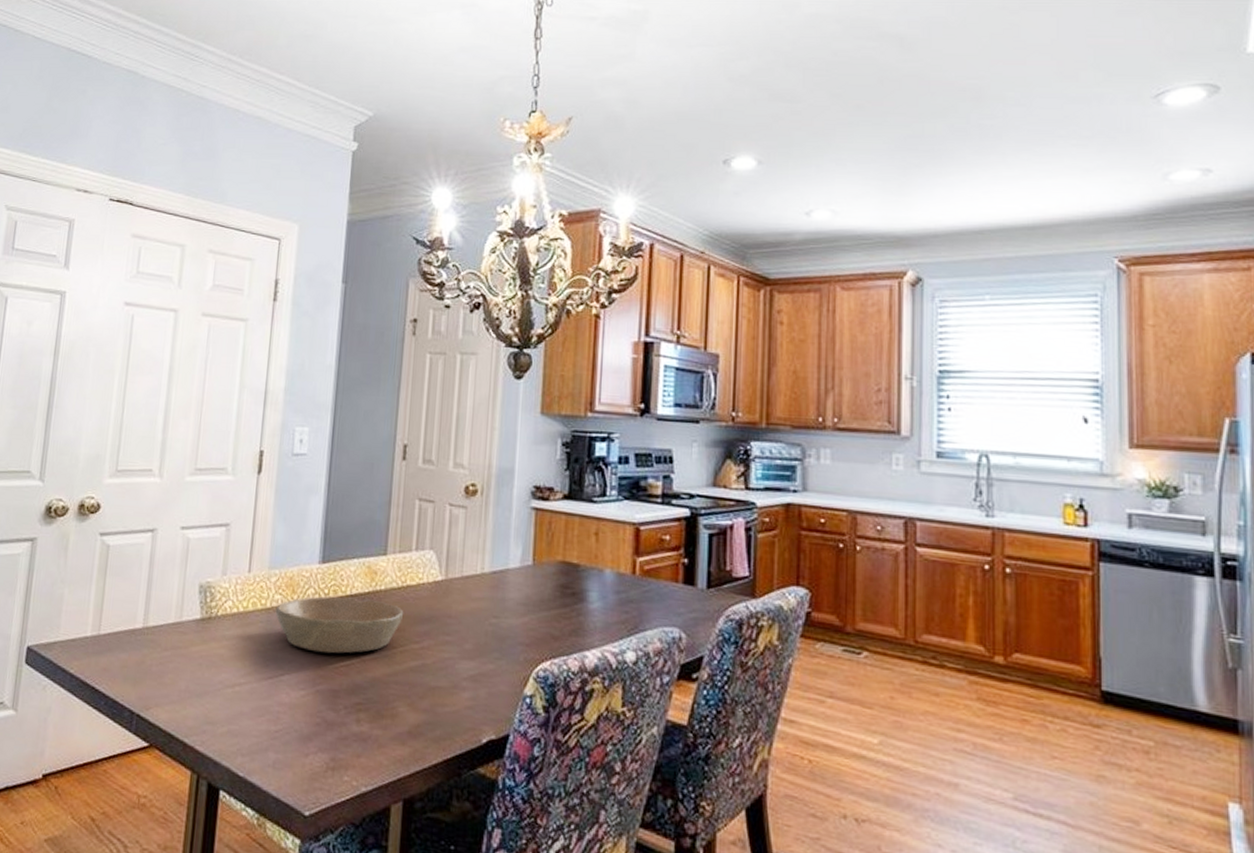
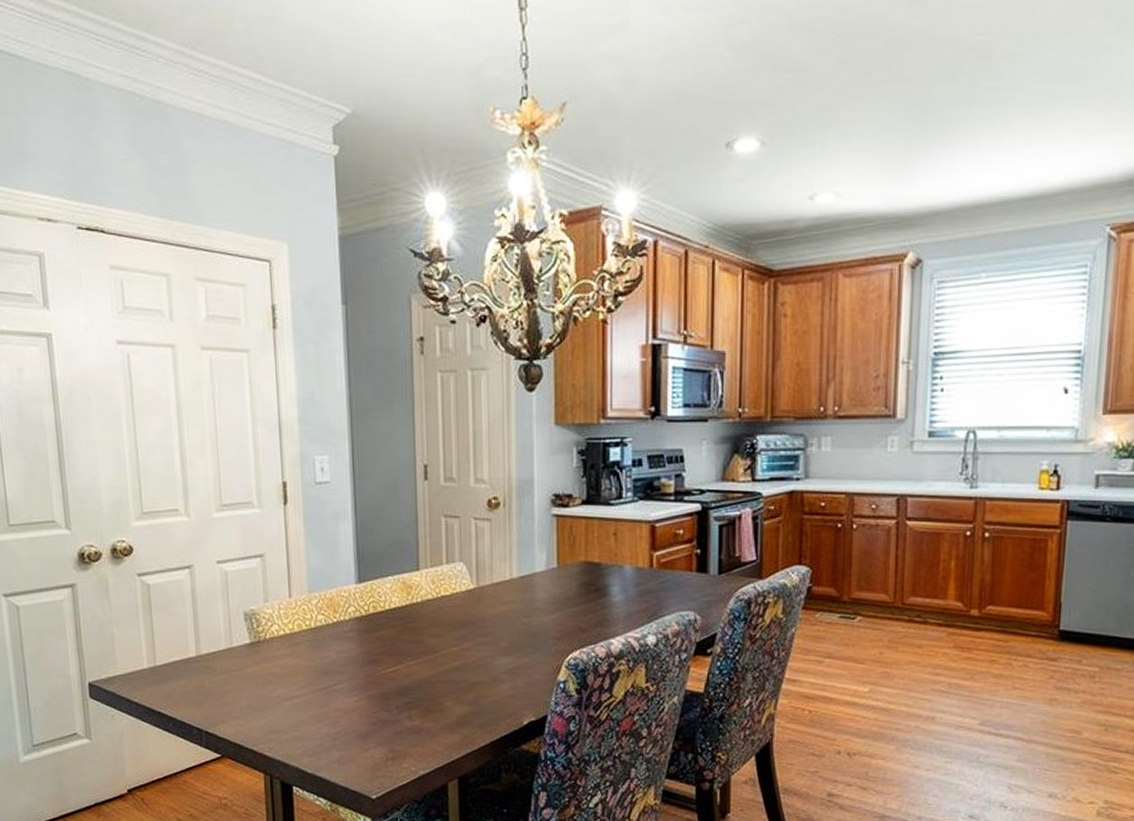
bowl: present [275,596,404,654] -> none [320,611,442,663]

